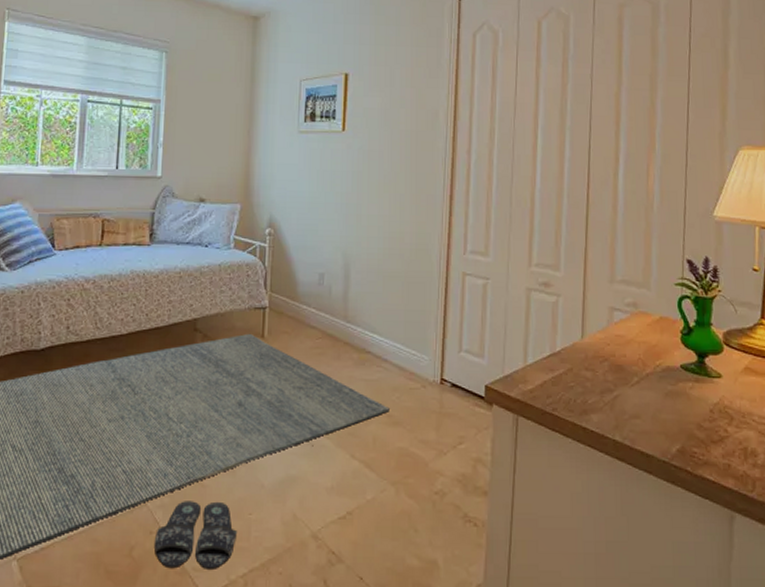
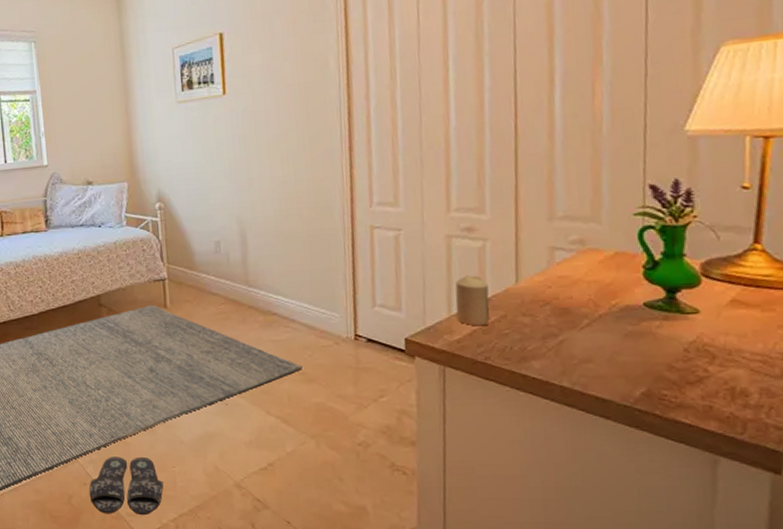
candle: none [531,328,559,378] -> present [455,275,490,326]

